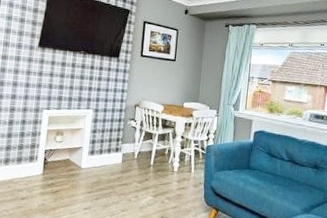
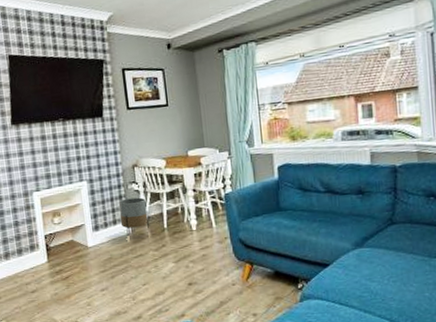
planter: none [114,132,140,165] -> present [119,197,150,236]

